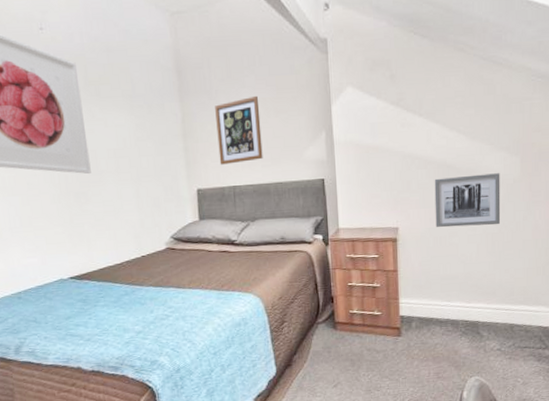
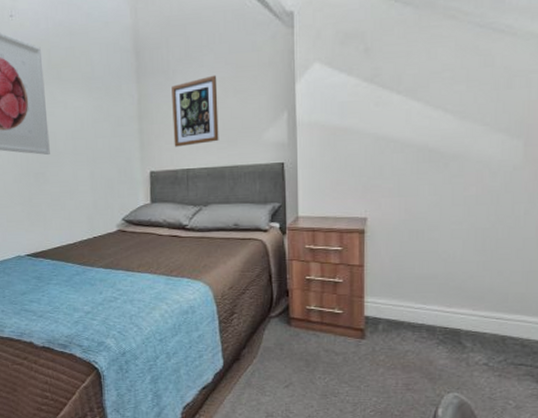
wall art: present [434,173,501,228] -> none [412,158,496,220]

